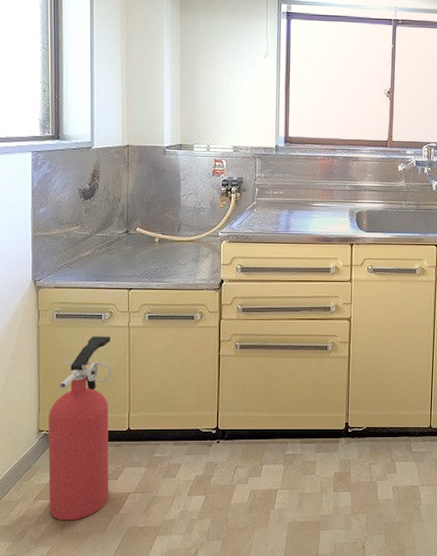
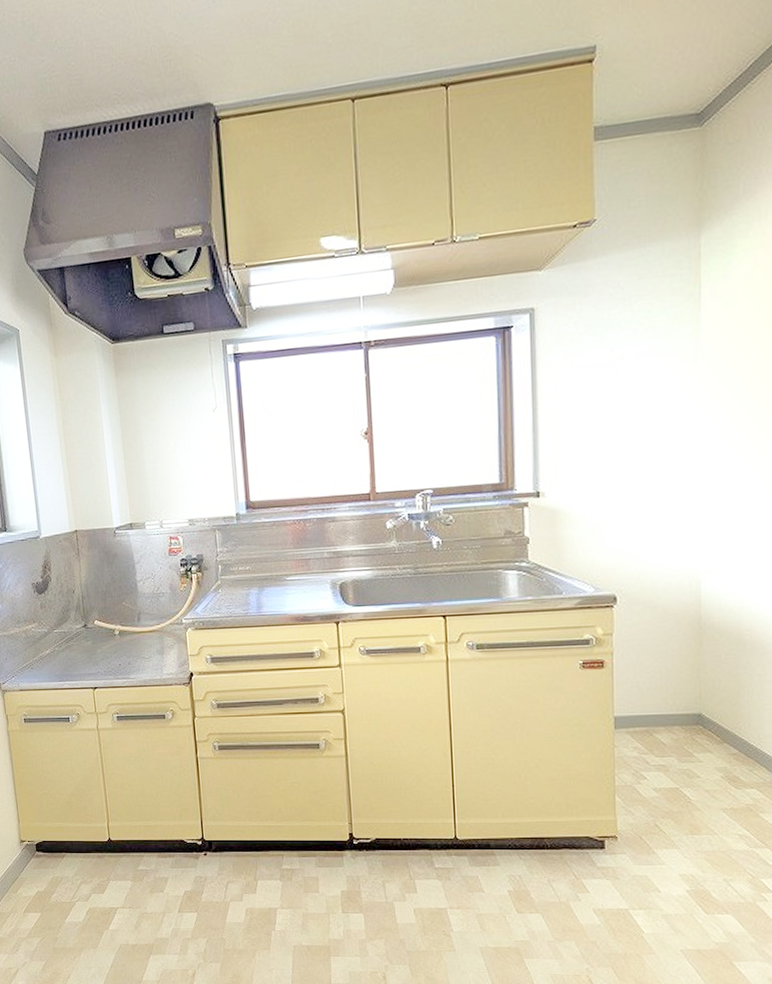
fire extinguisher: present [49,336,112,521] -> none [28,740,97,935]

